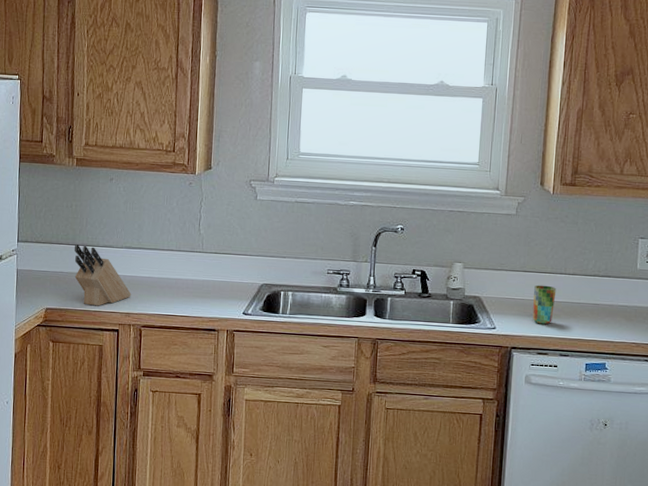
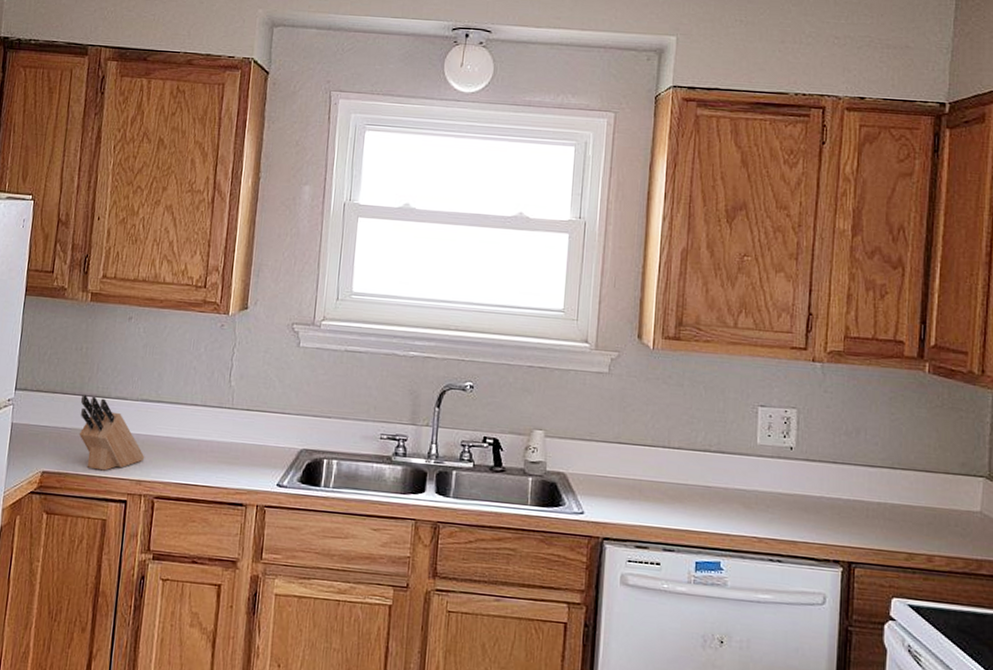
cup: present [532,285,557,325] -> none [629,460,659,511]

